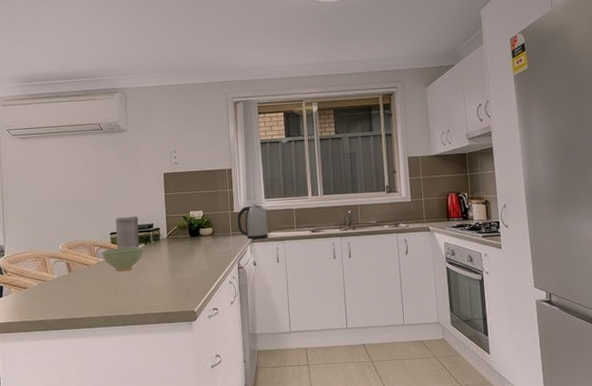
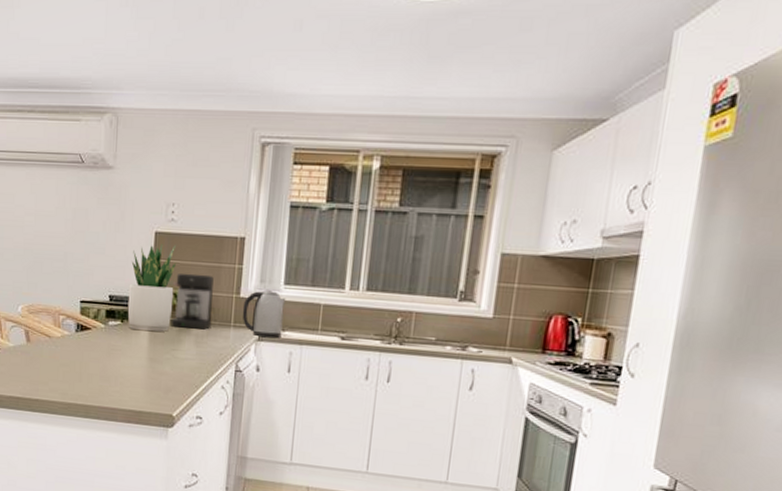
bowl: present [101,246,144,271] -> none [67,321,120,352]
canister: present [115,216,140,250] -> none [86,282,117,324]
planter: none [148,181,184,249] -> present [127,244,176,332]
coffee maker: none [184,200,216,242] -> present [170,273,214,330]

